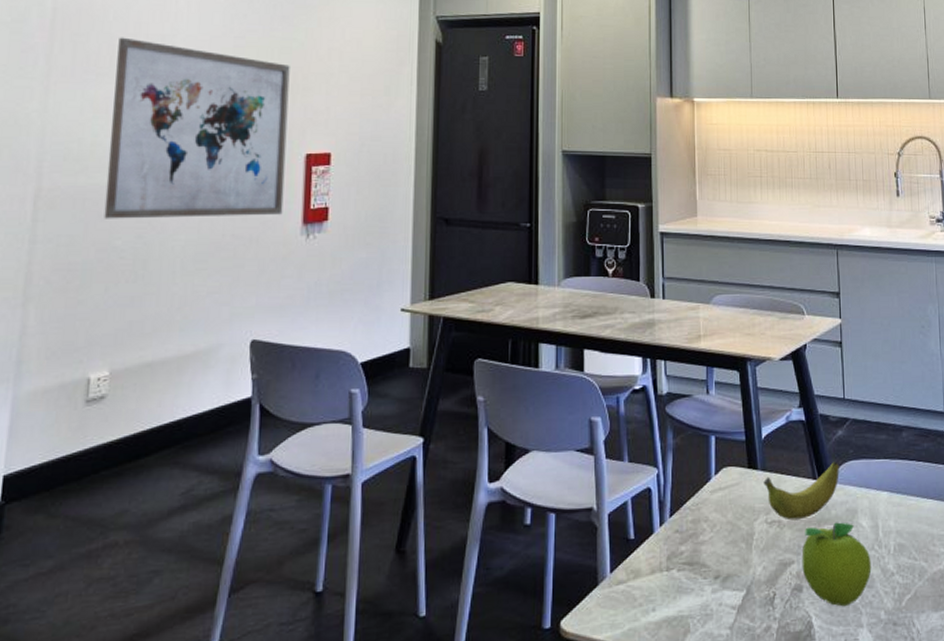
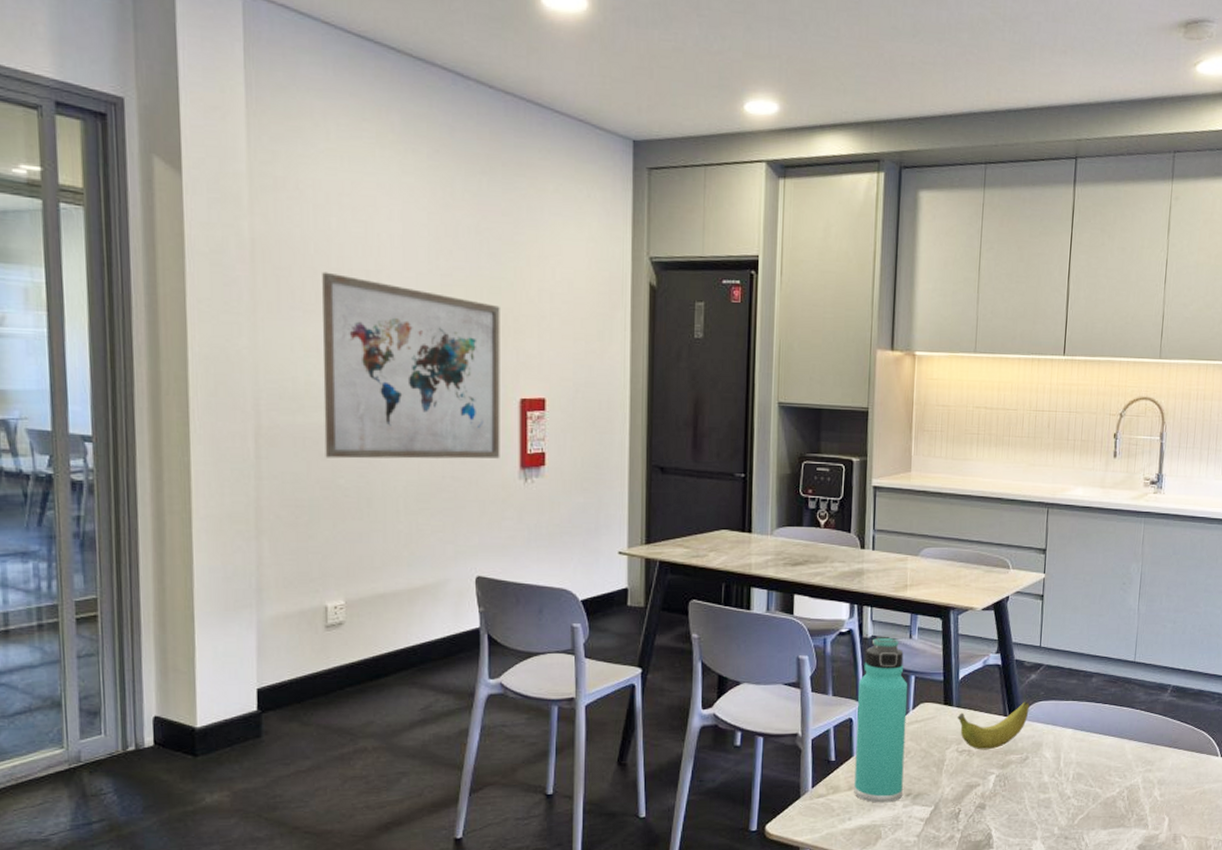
thermos bottle: none [656,392,710,589] -> present [854,636,908,803]
fruit: present [801,522,872,607] -> none [986,753,1051,823]

